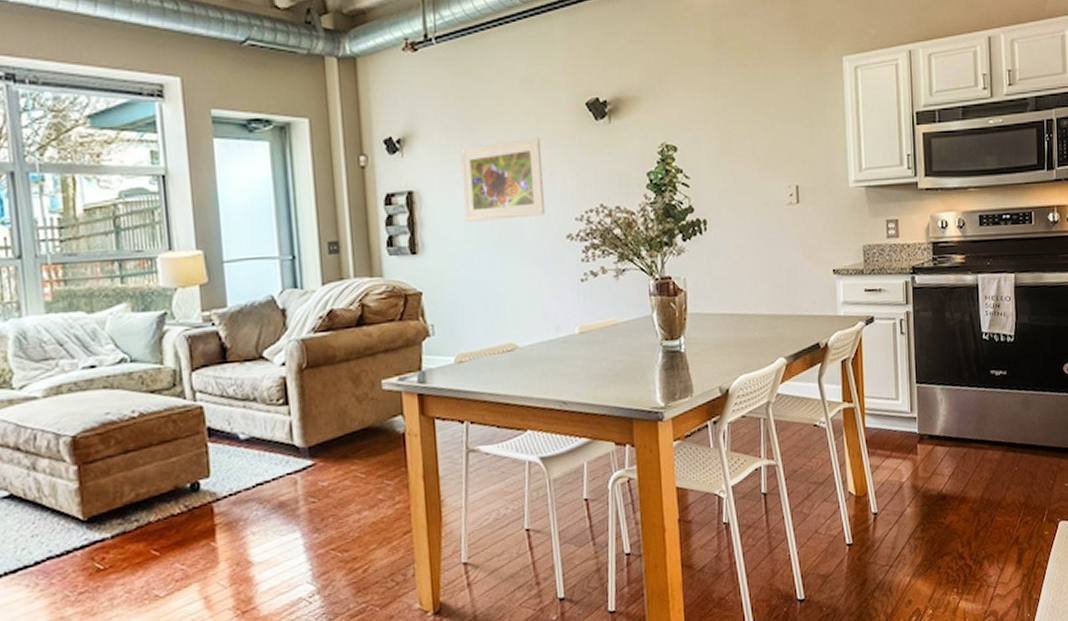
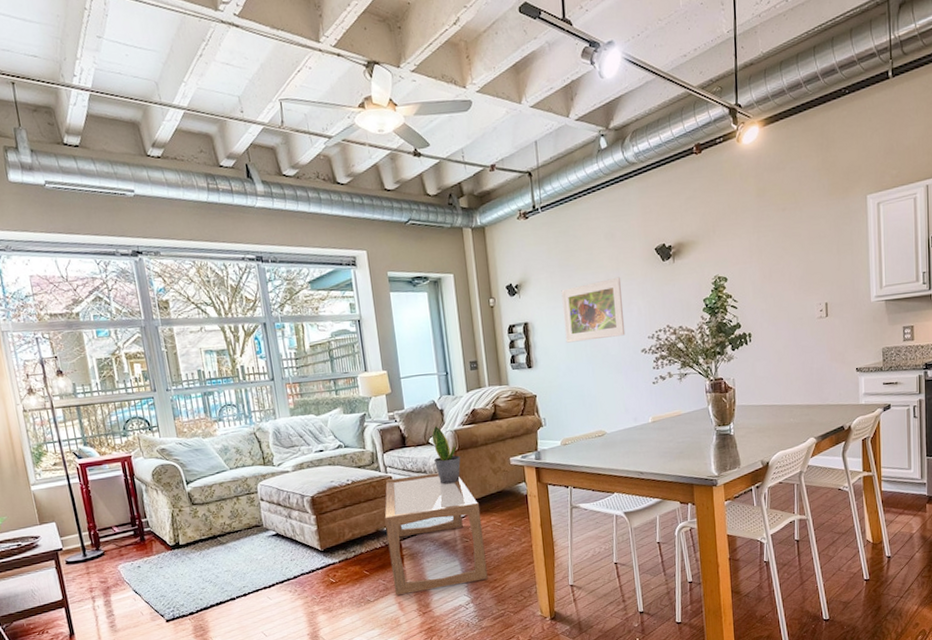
coffee table: none [188,400,344,586] -> present [384,472,488,595]
potted plant: none [267,331,310,418] -> present [431,425,461,484]

